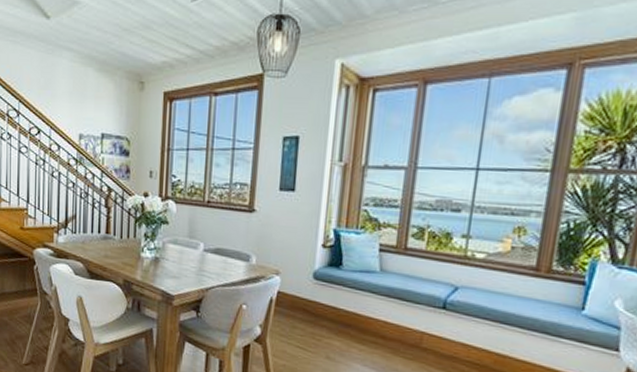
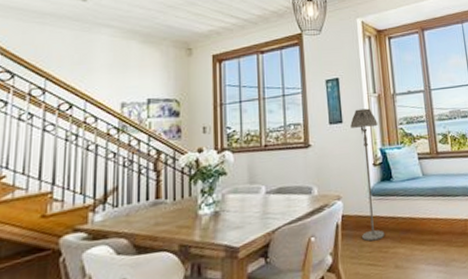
floor lamp: none [296,178,337,326] -> present [350,108,385,242]

